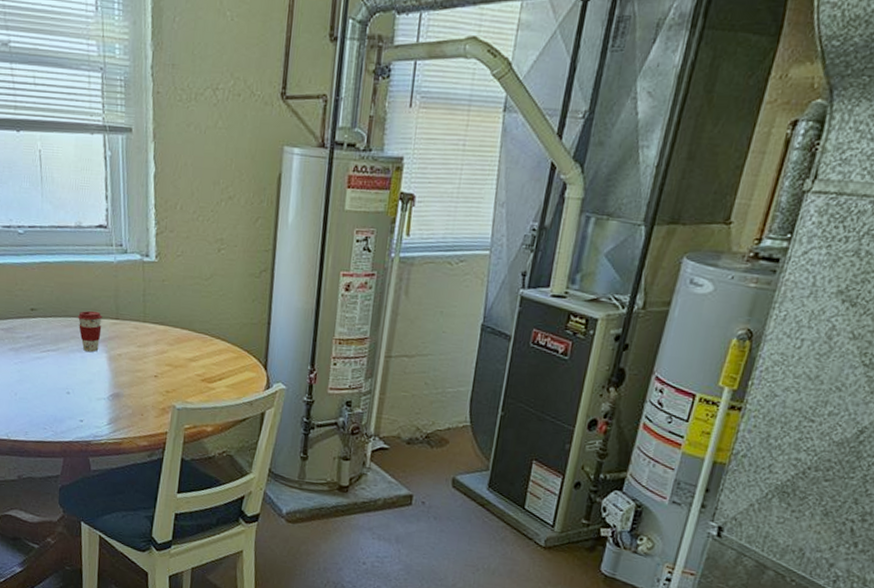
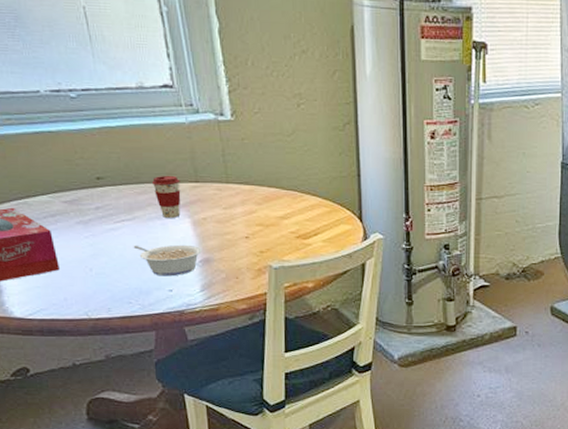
legume: none [54,374,113,408] -> present [133,244,202,277]

